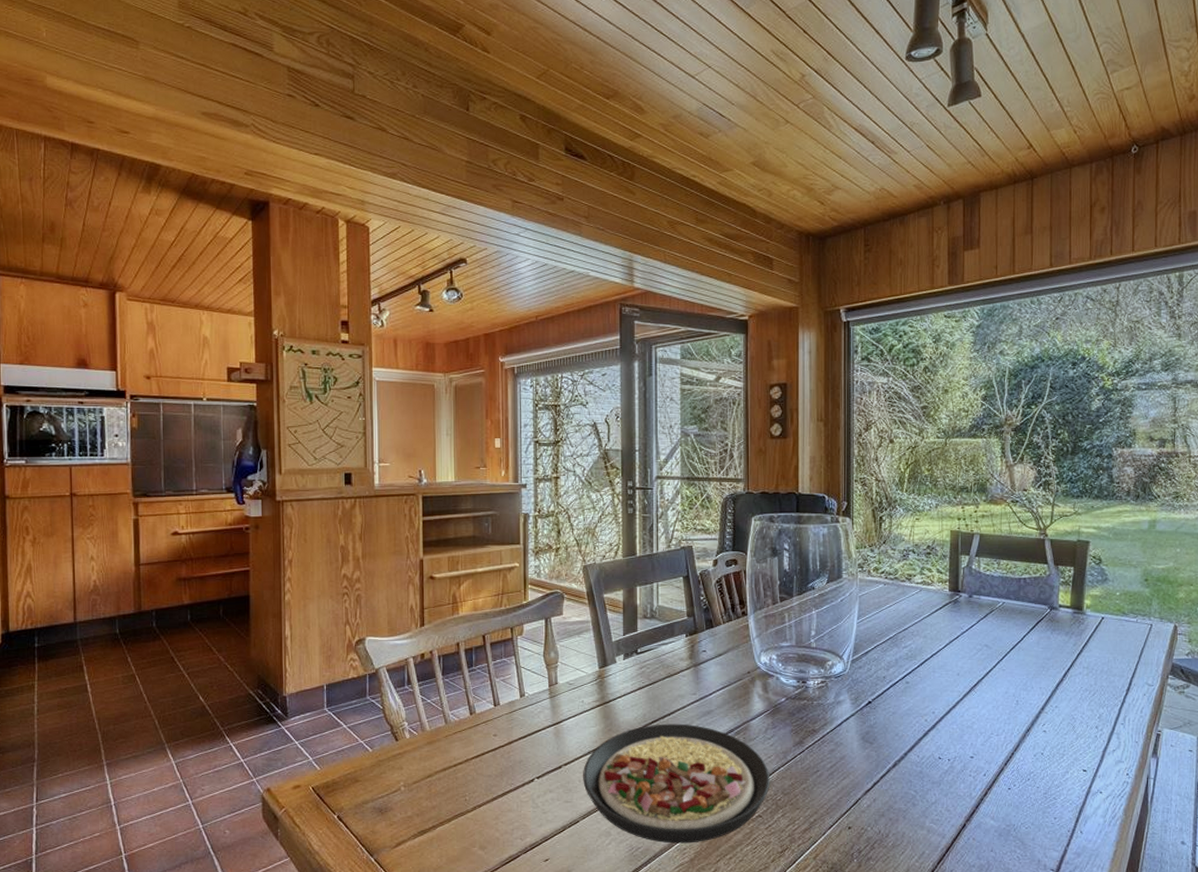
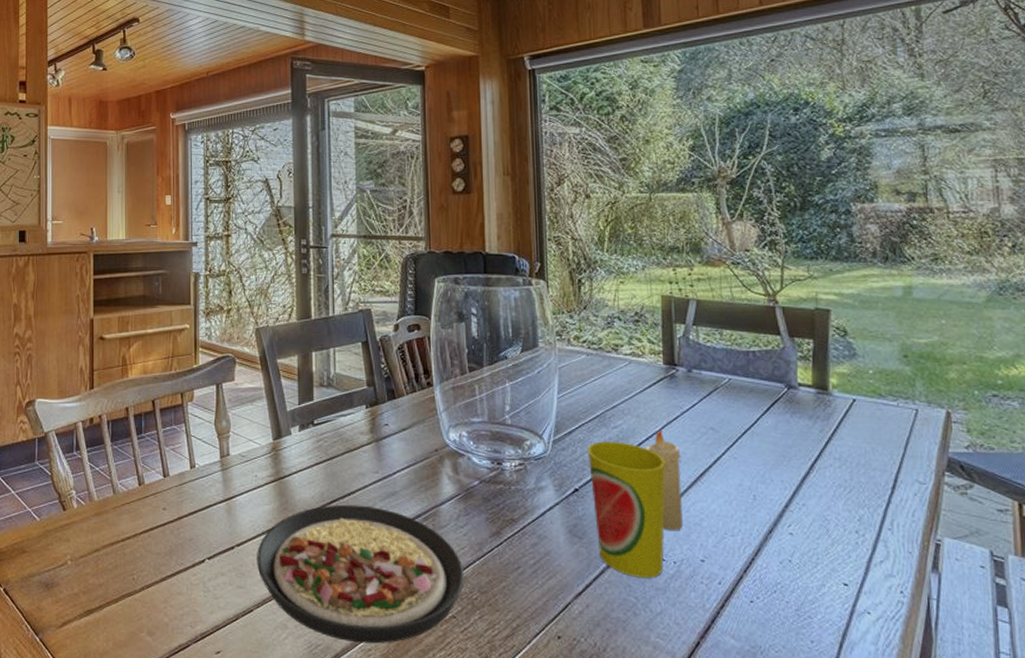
cup: none [880,659,946,774] -> present [587,441,666,578]
candle: none [929,646,959,733] -> present [644,428,683,530]

